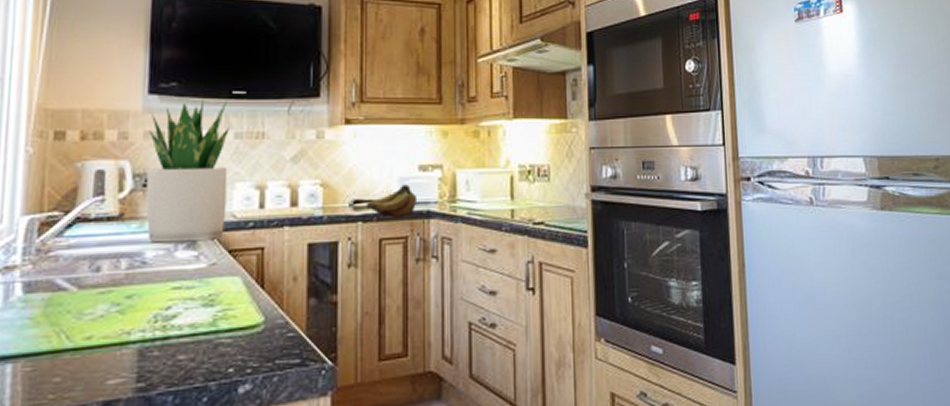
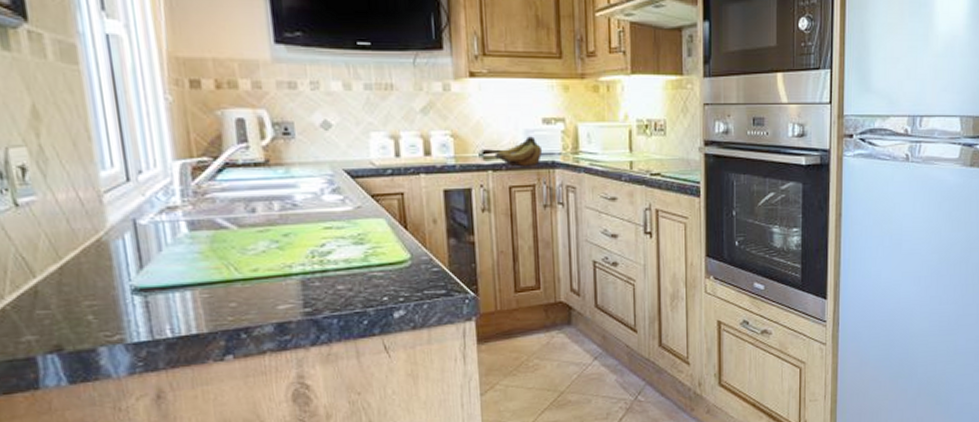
planter: present [145,99,229,243] -> none [281,49,365,188]

